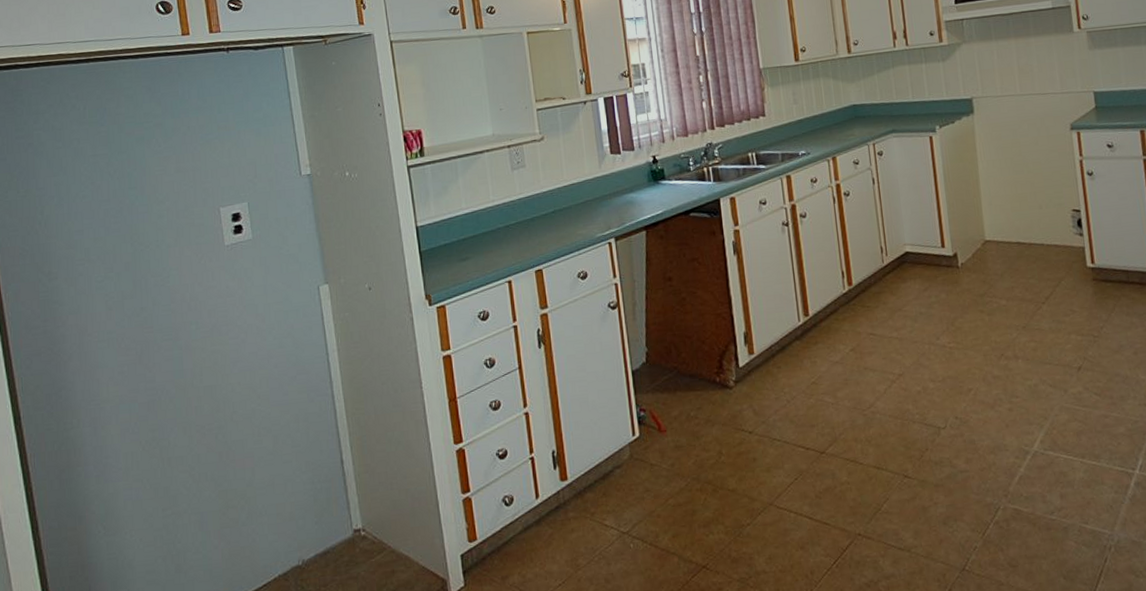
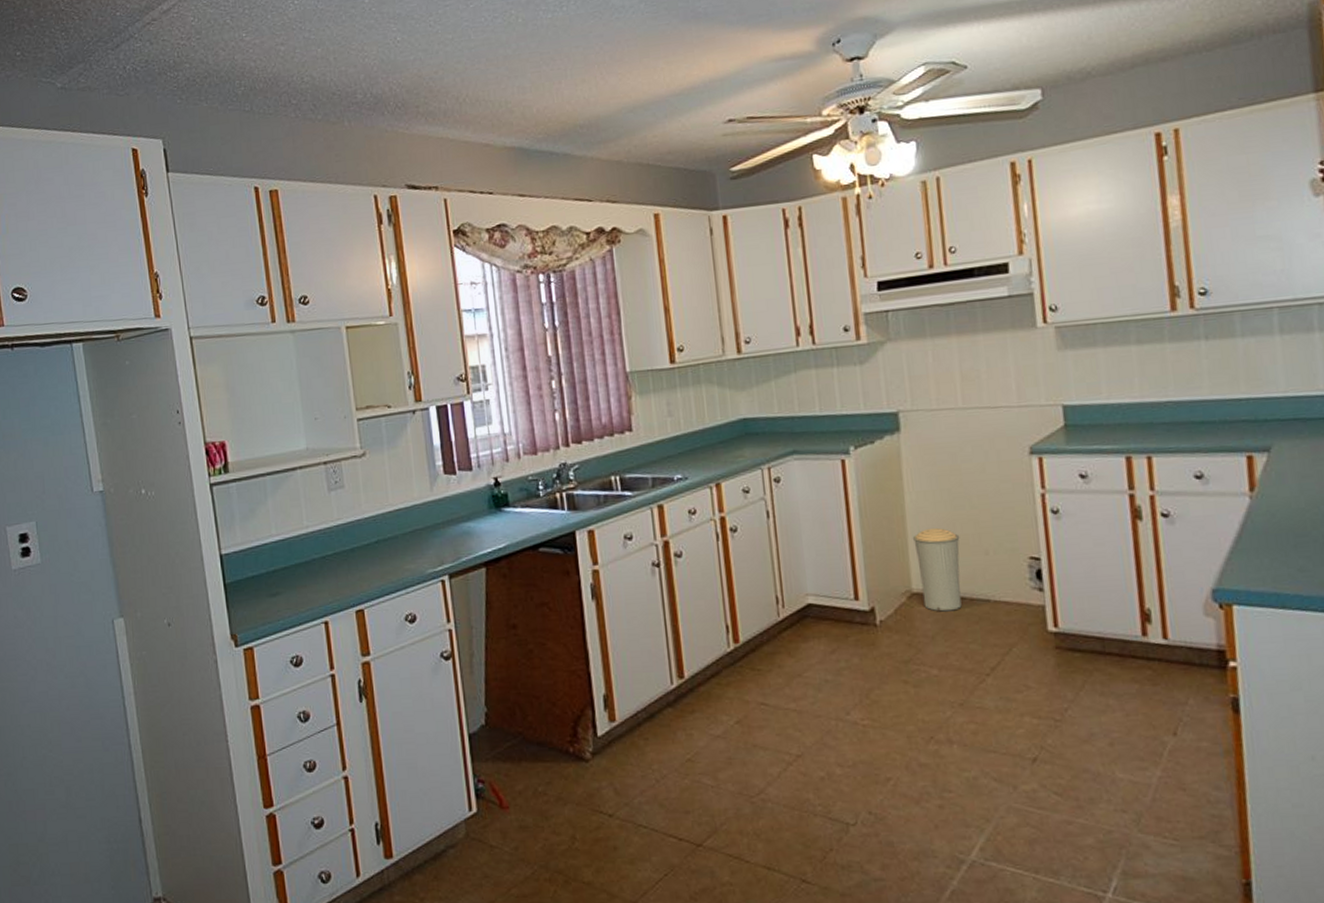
trash can: none [985,188,1023,255] -> present [913,527,962,612]

